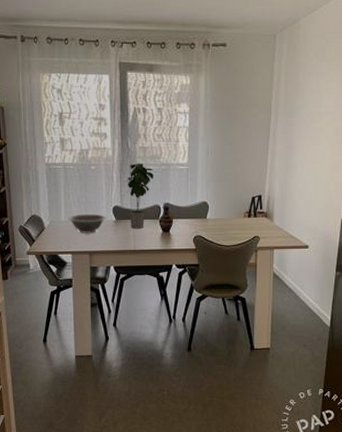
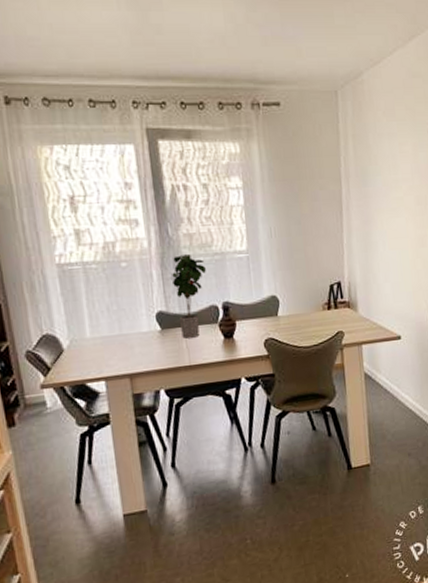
decorative bowl: present [68,213,107,234] -> none [95,324,149,352]

